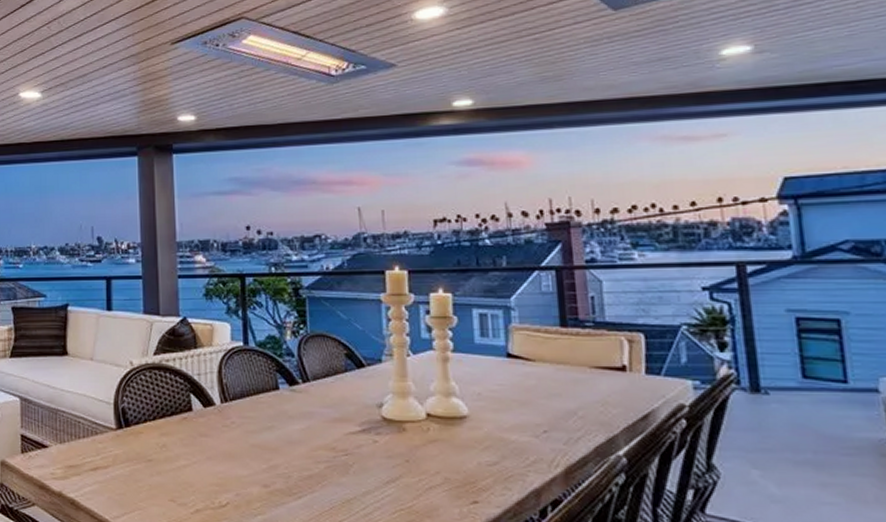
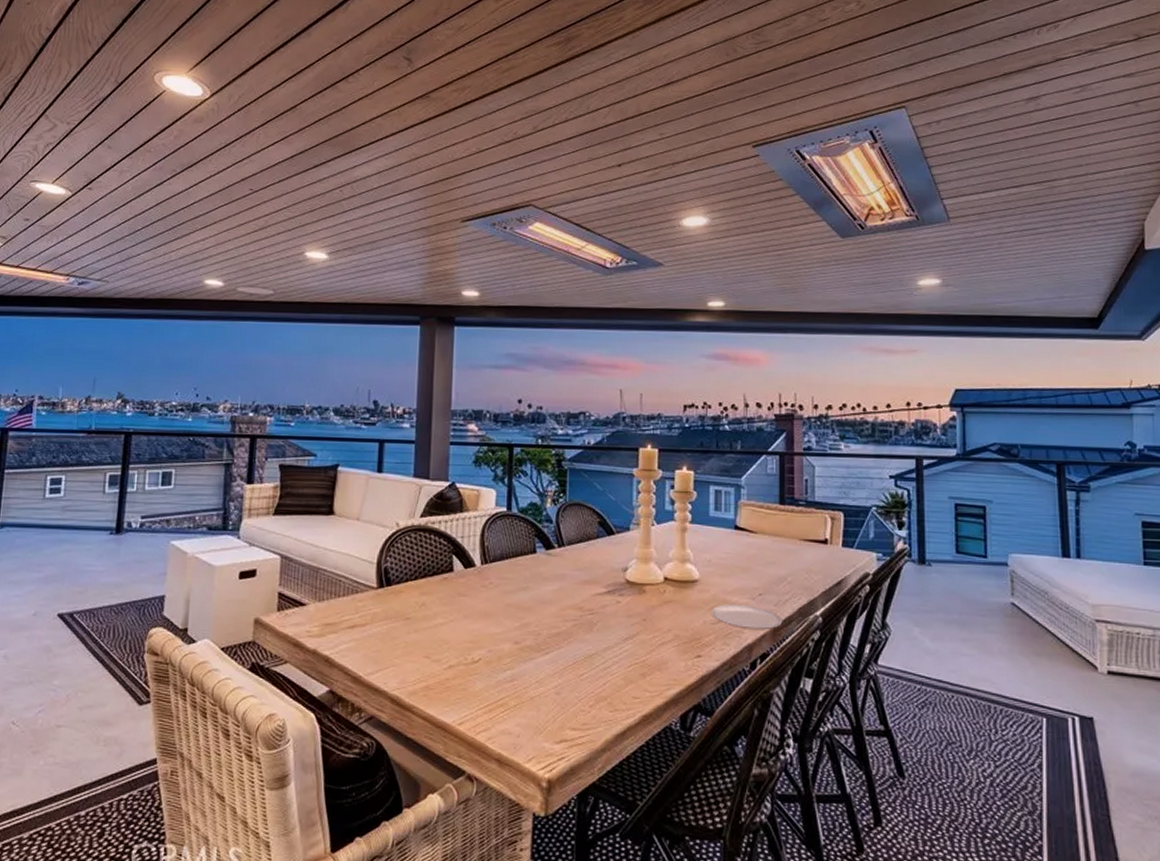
plate: none [487,443,577,473] -> present [712,605,783,630]

